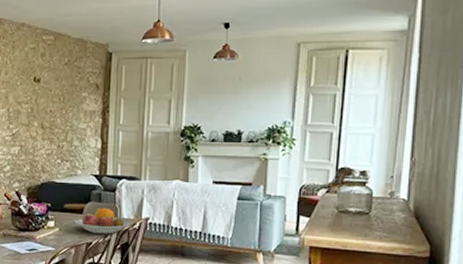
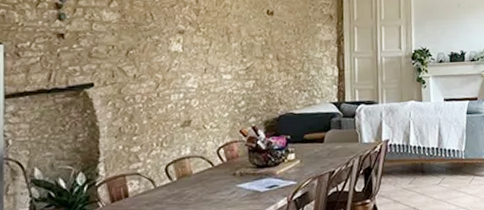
fruit bowl: present [75,207,129,234] -> none [316,134,371,162]

